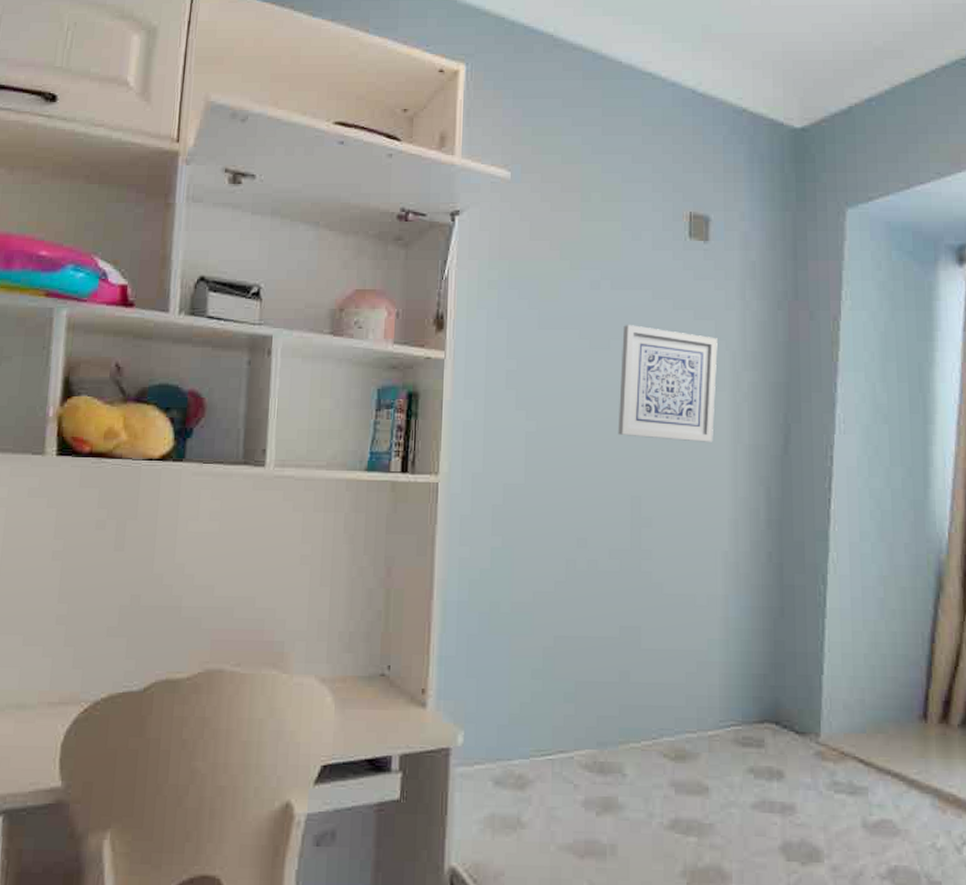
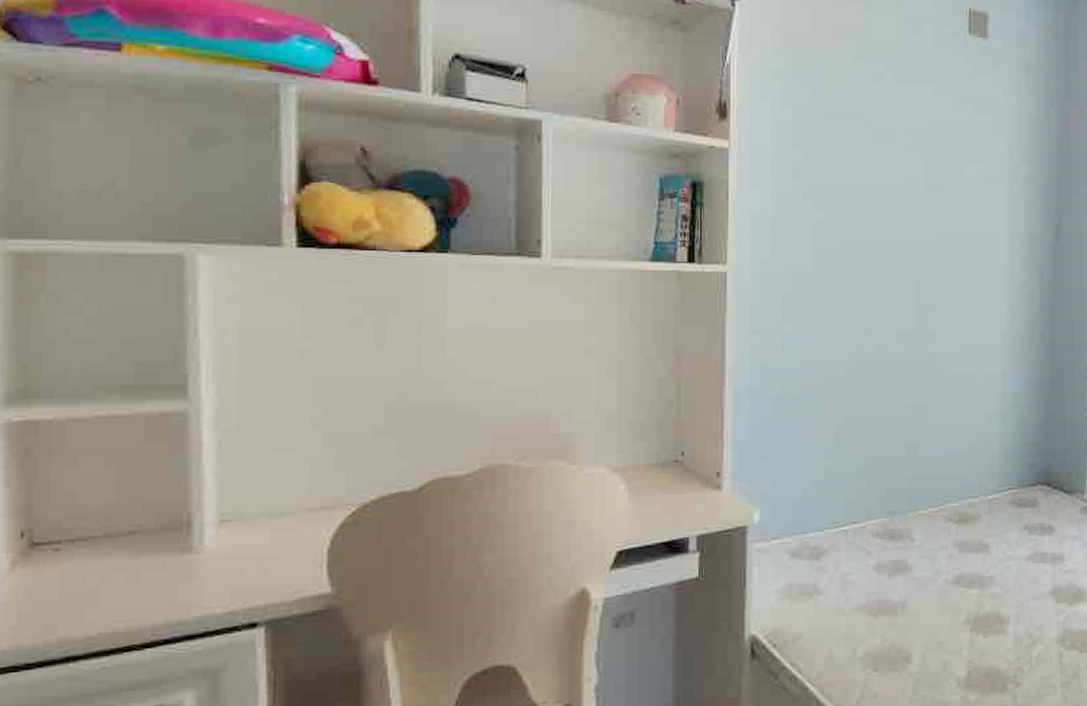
wall art: present [618,325,718,442] -> none [903,118,996,232]

